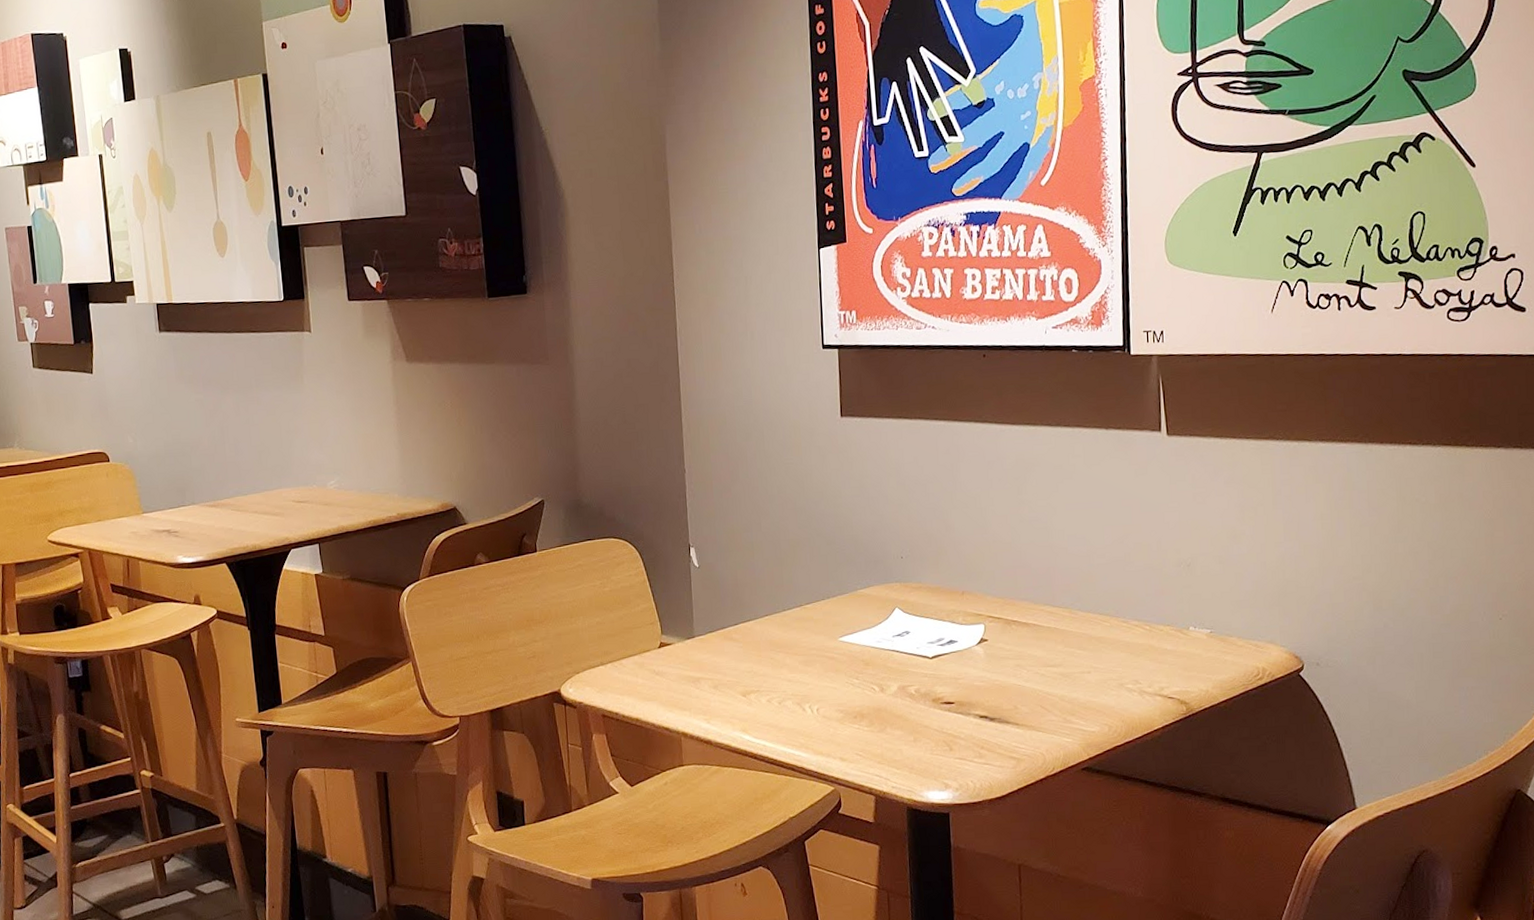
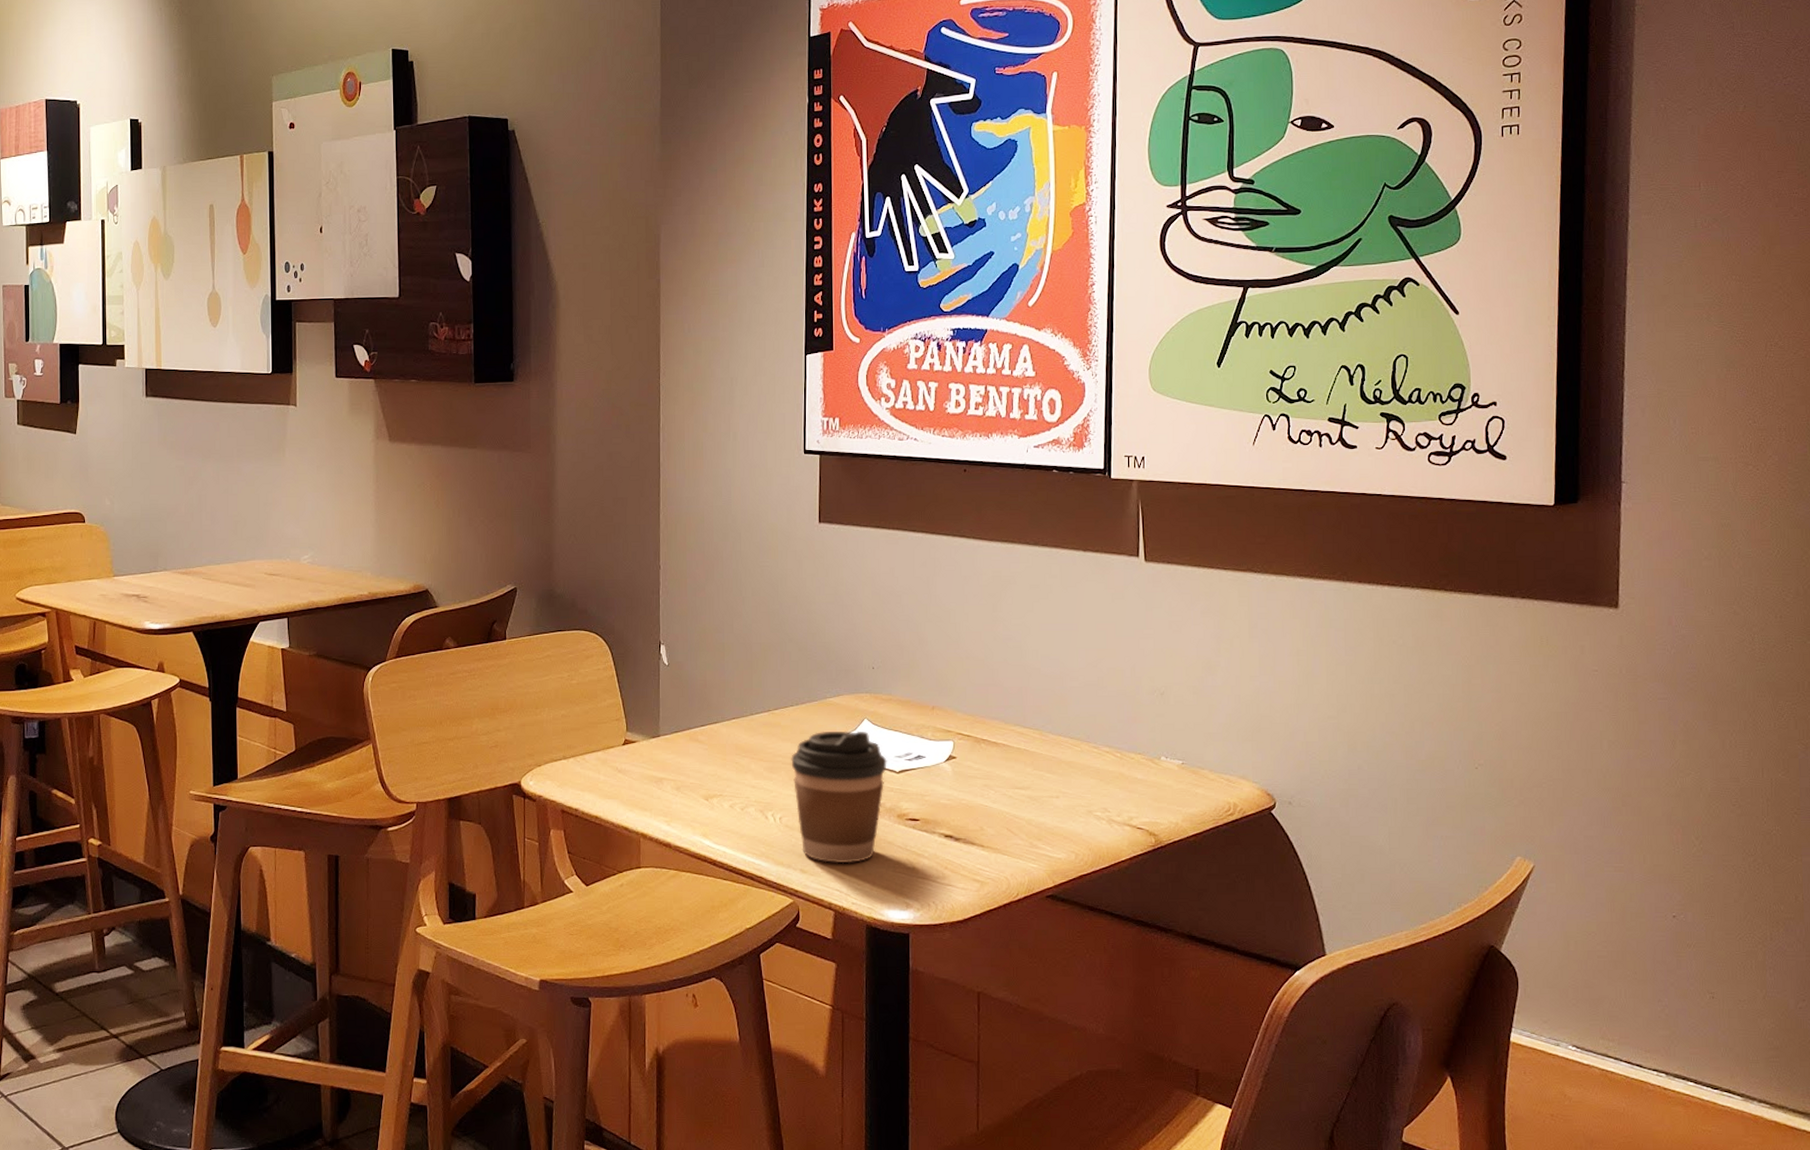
coffee cup: none [825,619,920,750] -> present [791,730,887,864]

